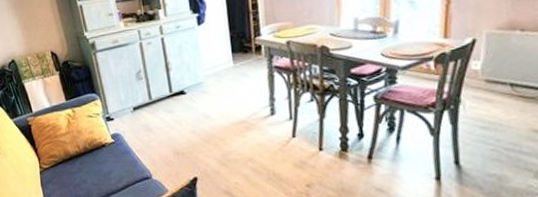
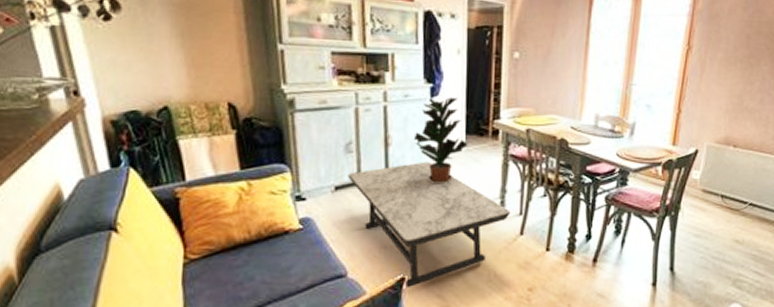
coffee table: none [141,80,281,187] -> present [348,161,511,288]
potted plant: none [188,22,235,99] -> present [413,97,468,185]

